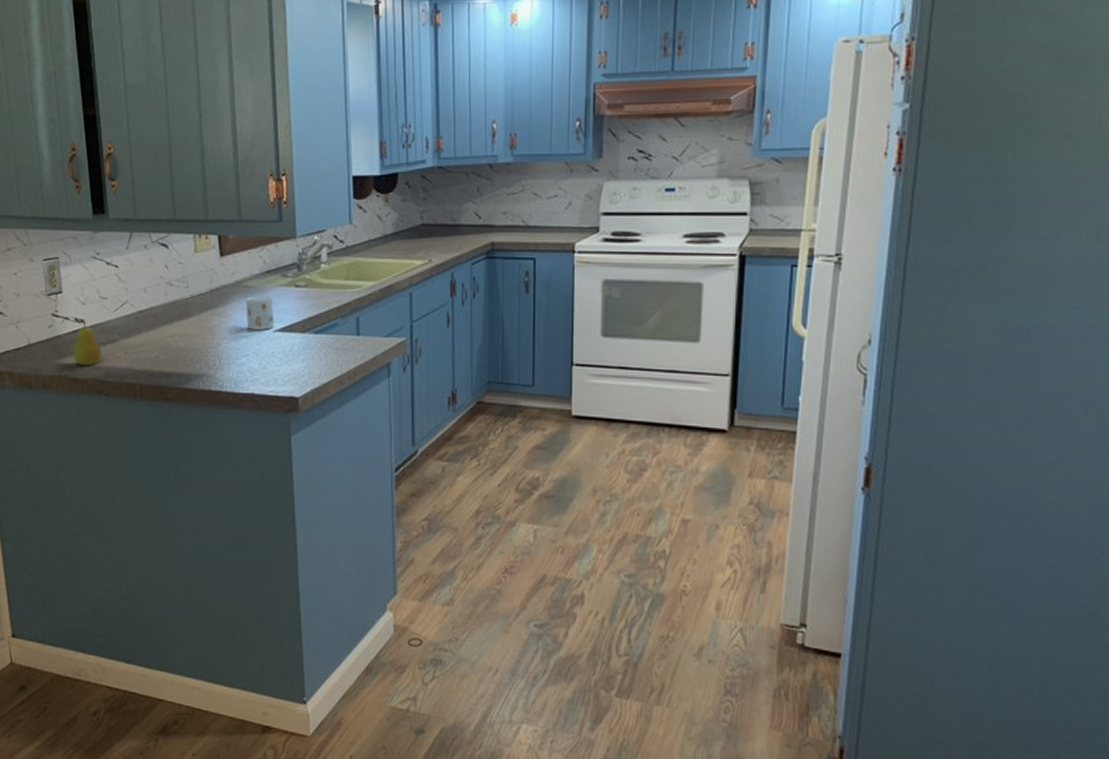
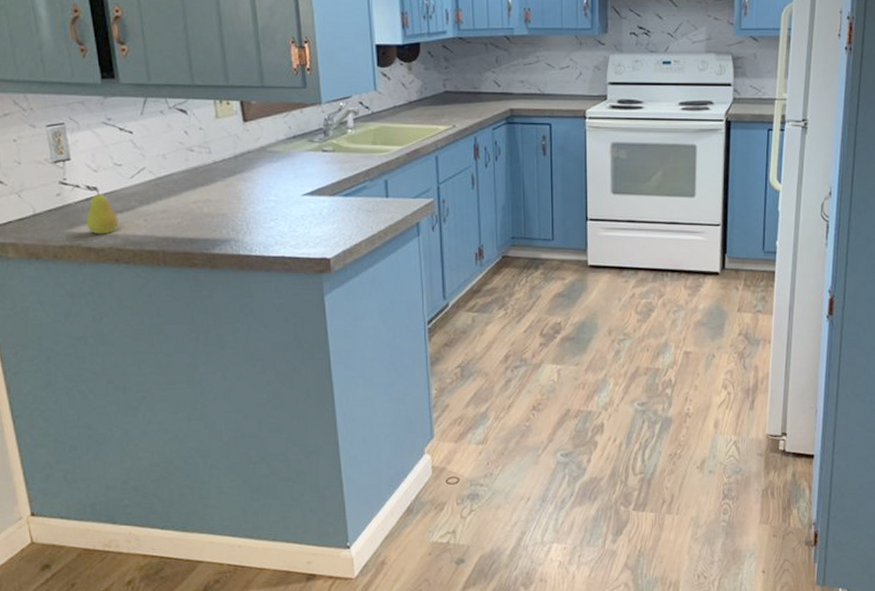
mug: present [246,296,275,330] -> none [272,161,303,194]

